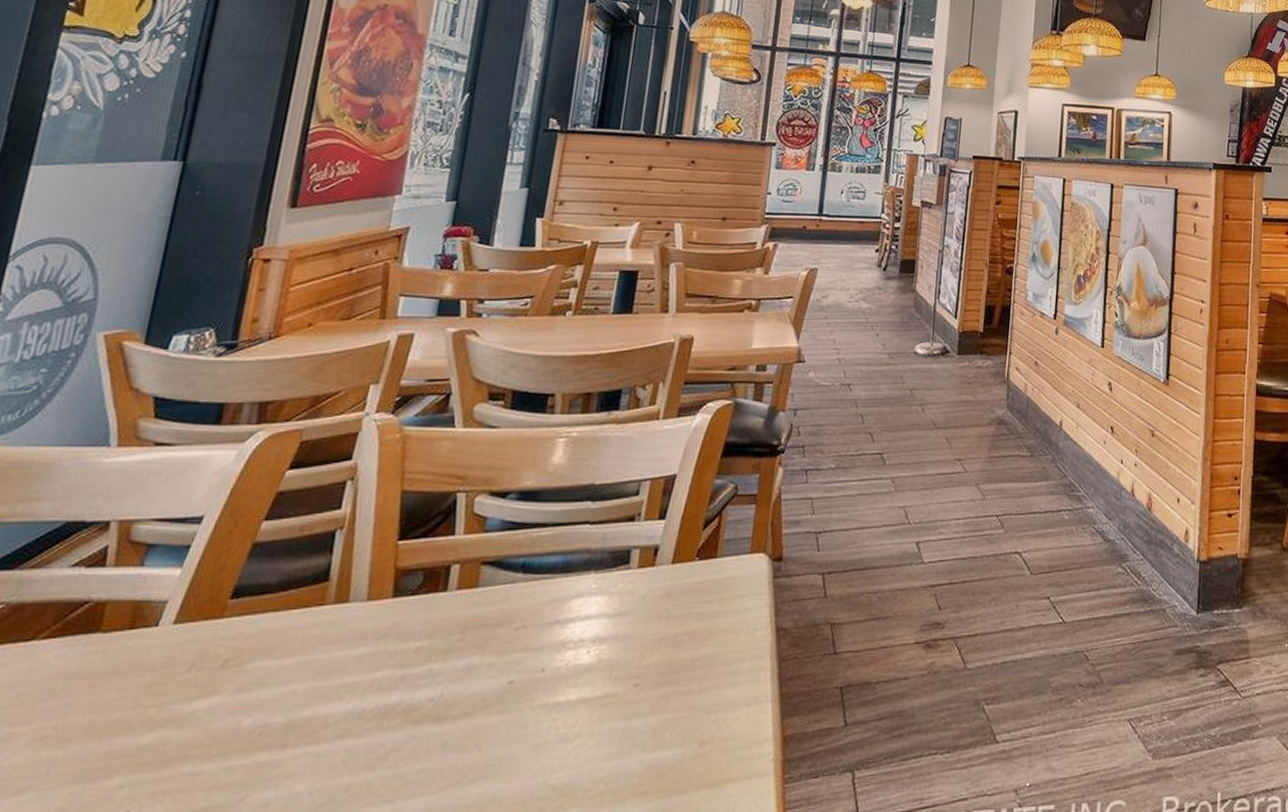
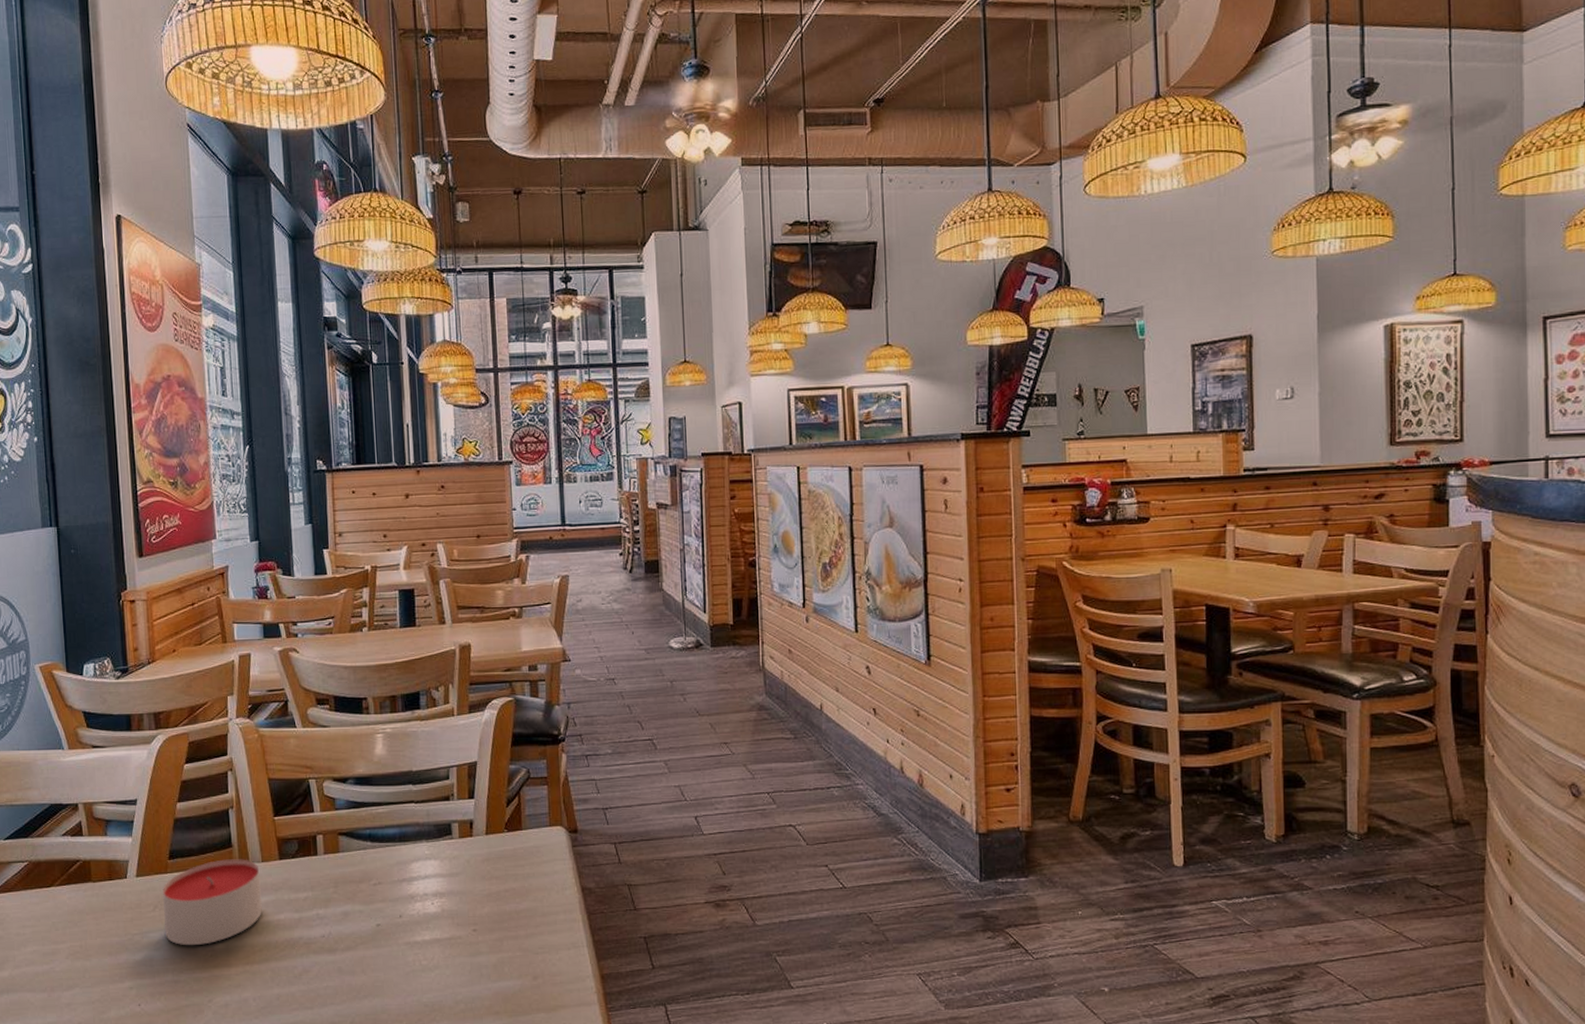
candle: none [196,597,362,721] -> present [163,859,262,946]

